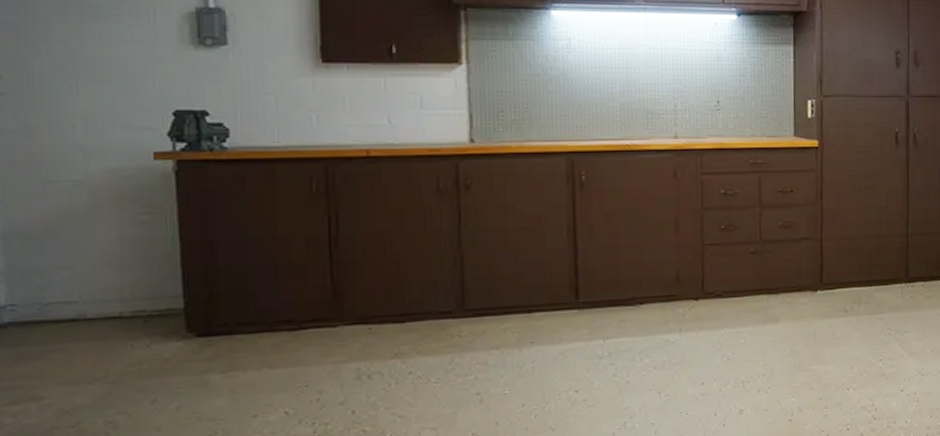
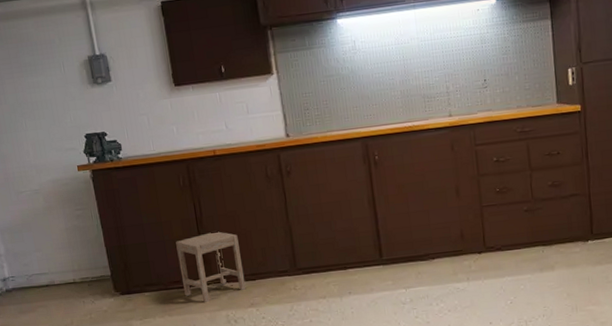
stool: none [294,256,391,352] -> present [176,231,246,303]

